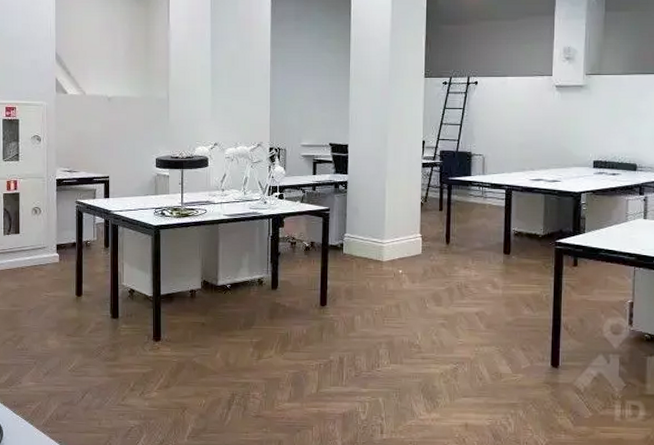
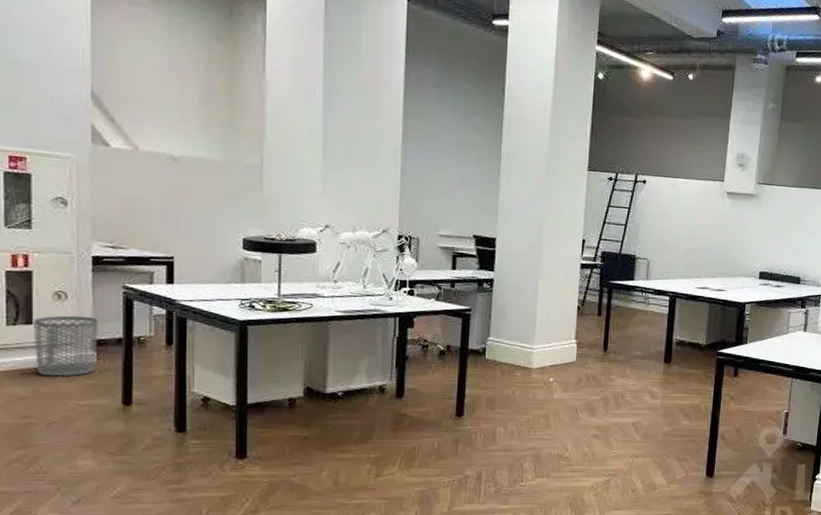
waste bin: none [19,226,60,274] -> present [32,315,98,377]

